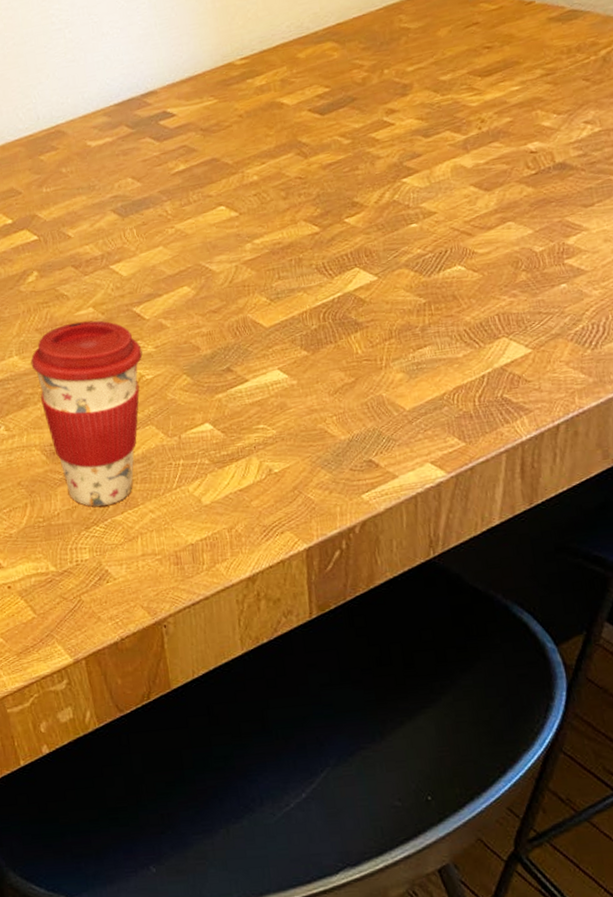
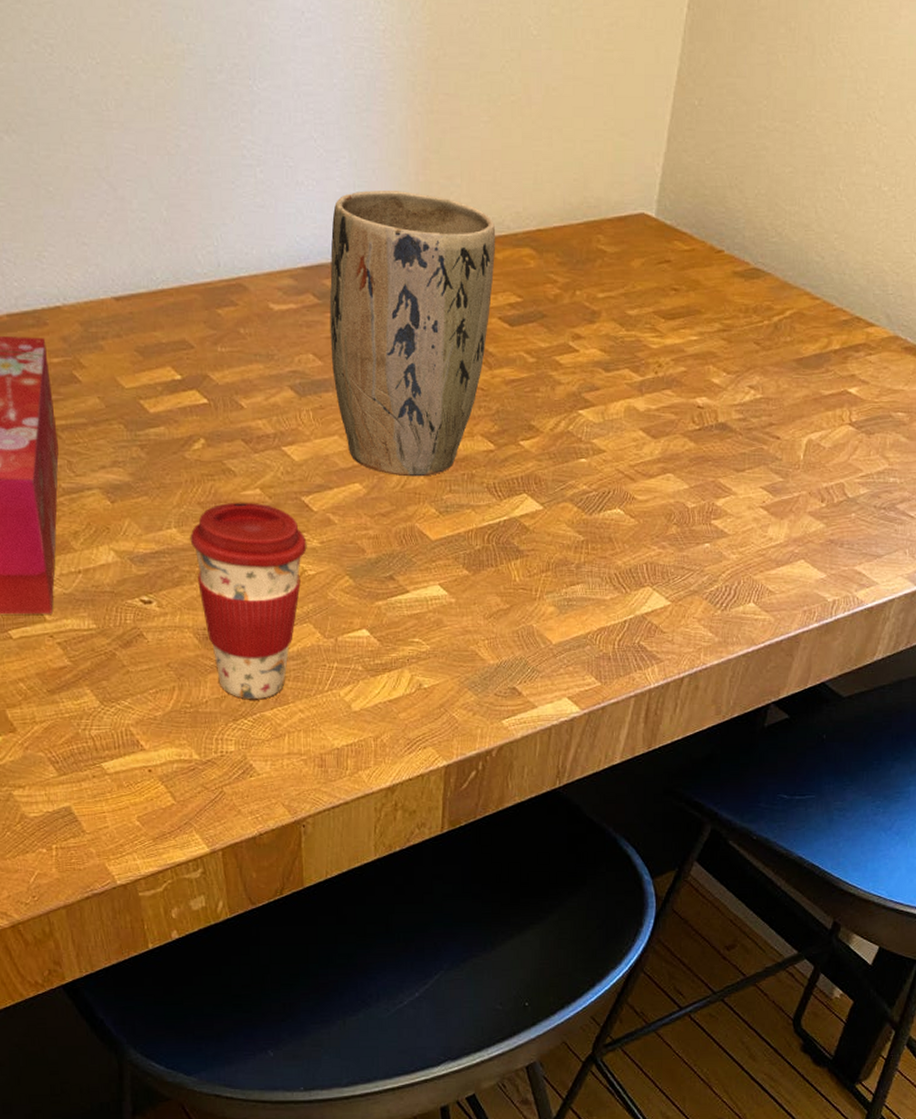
plant pot: none [138,16,299,274] -> present [329,190,496,477]

